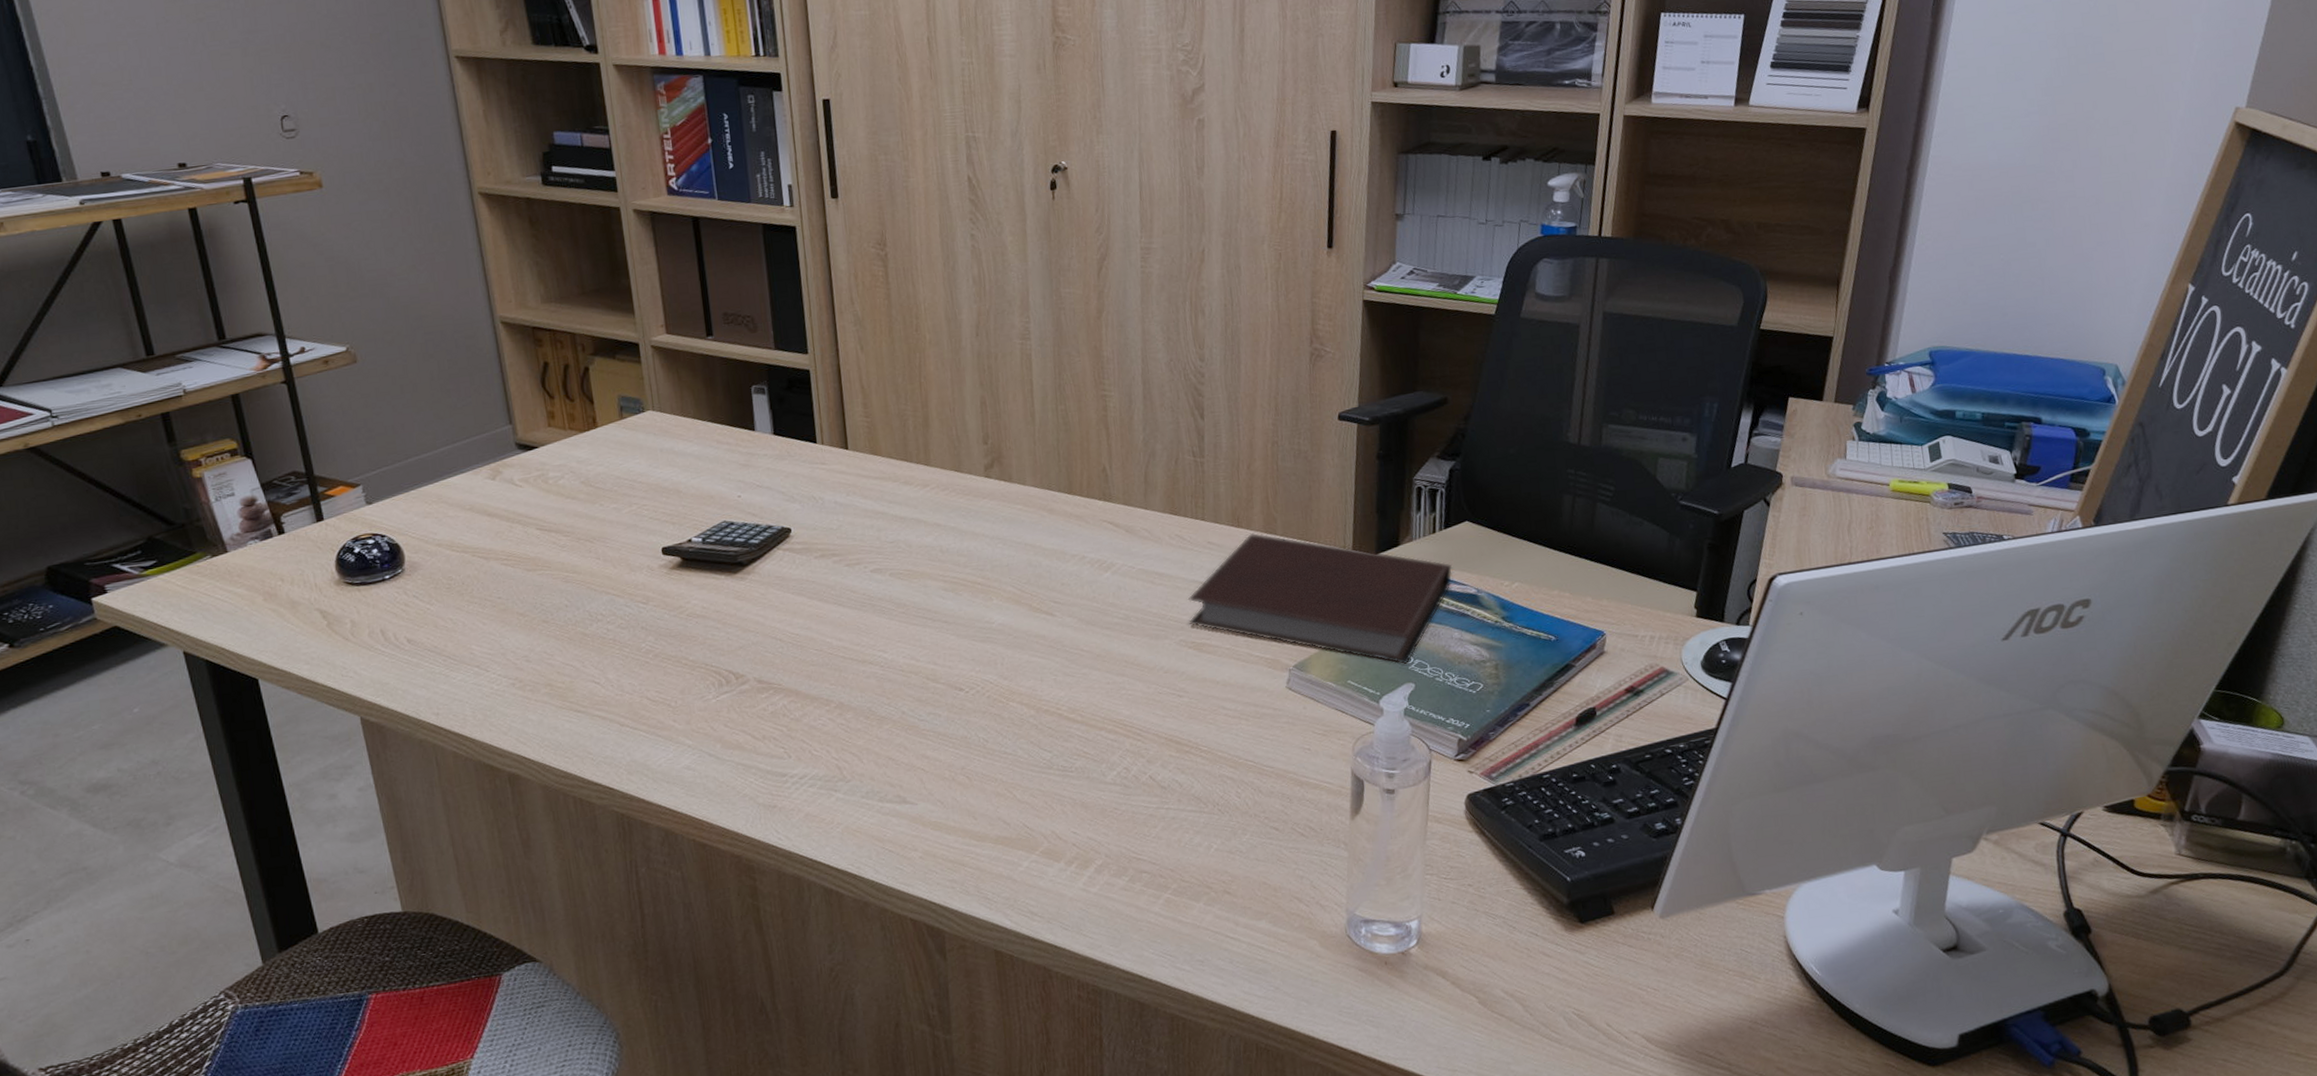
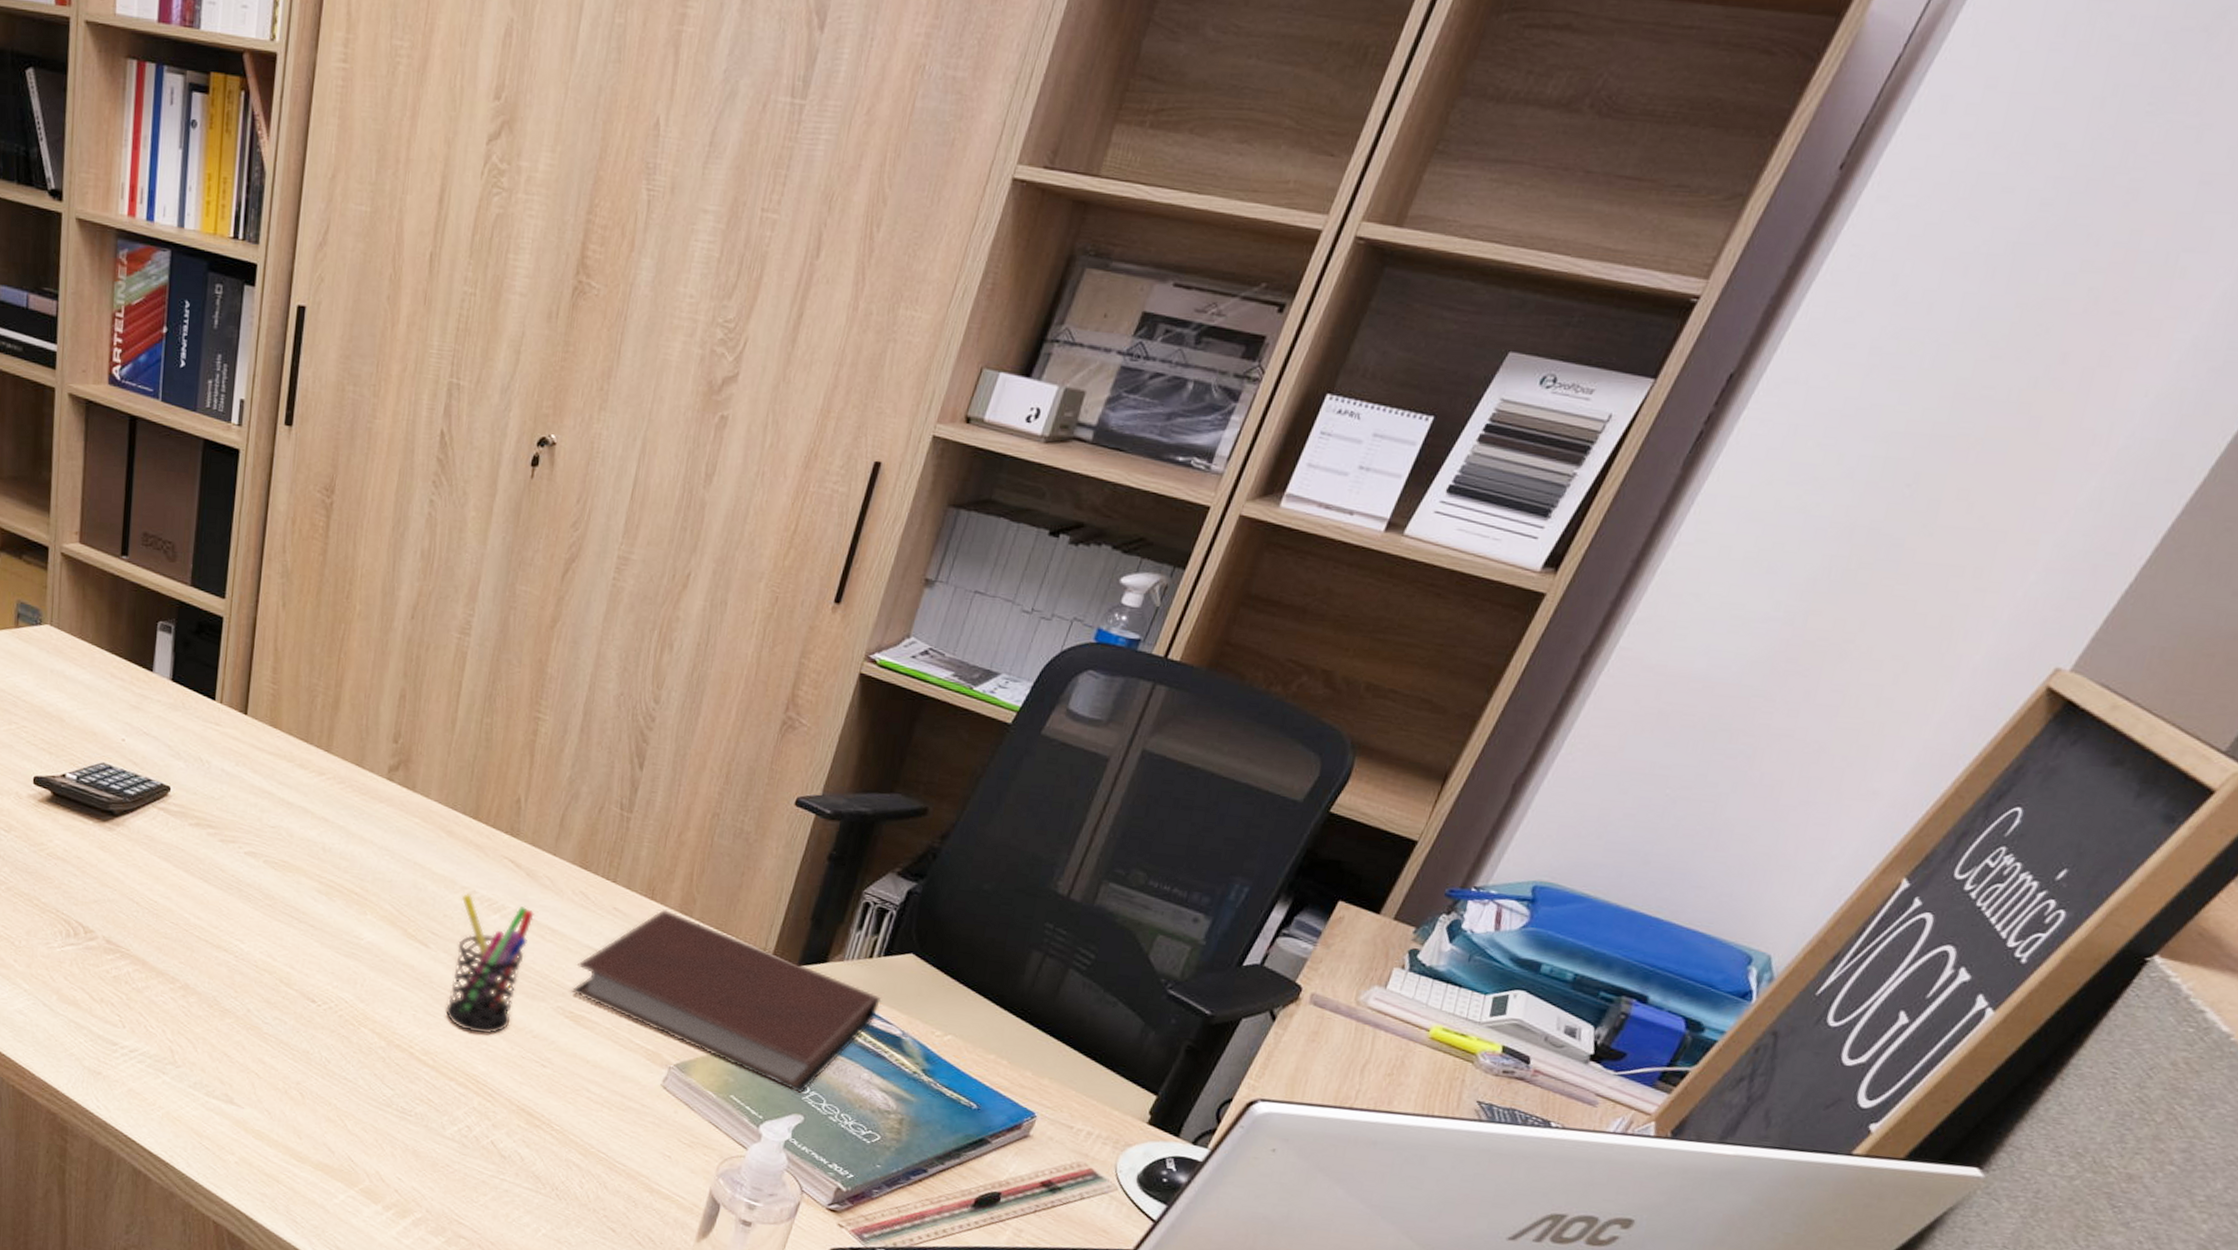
pen holder: none [1074,558,1142,682] -> present [446,892,534,1034]

